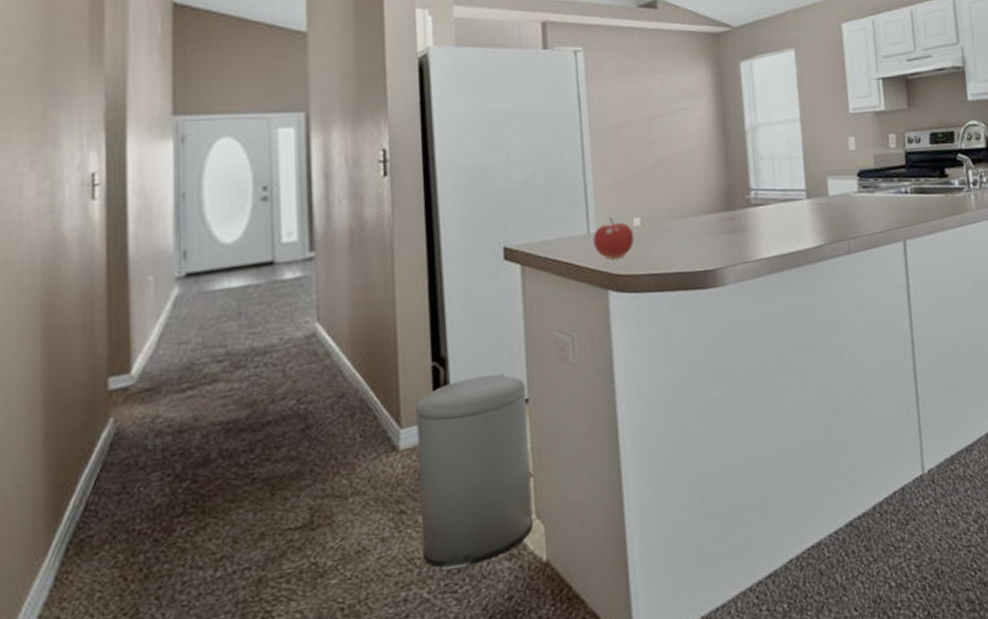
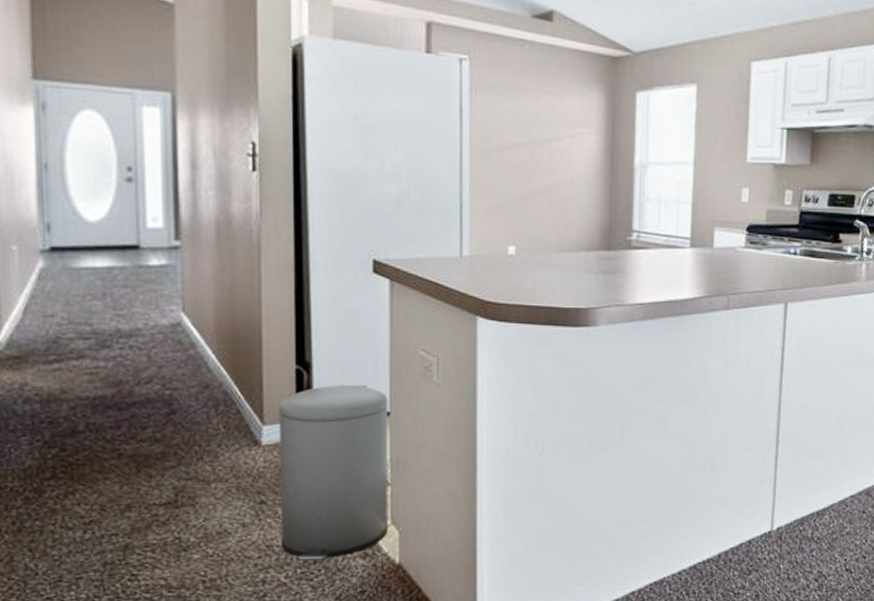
fruit: present [592,217,635,259] -> none [465,242,508,286]

